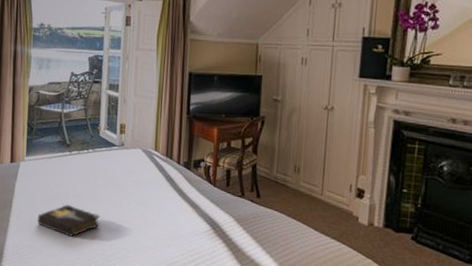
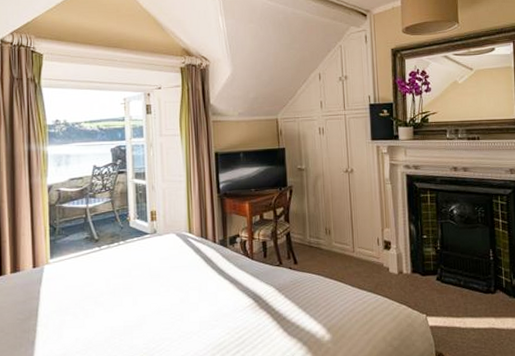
hardback book: present [37,204,101,237] -> none [68,302,140,336]

